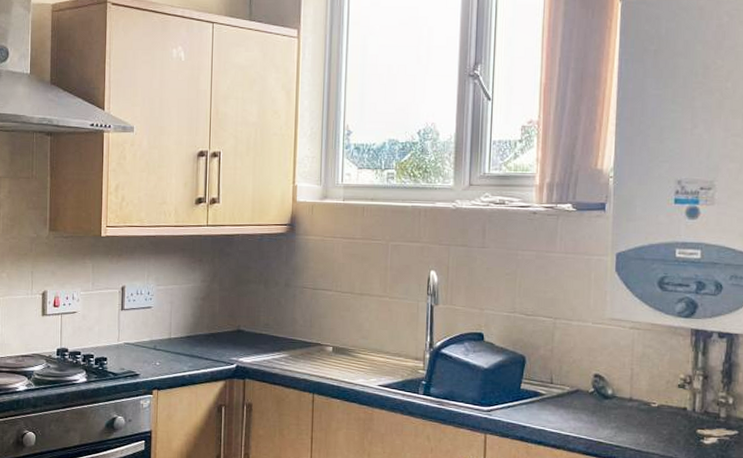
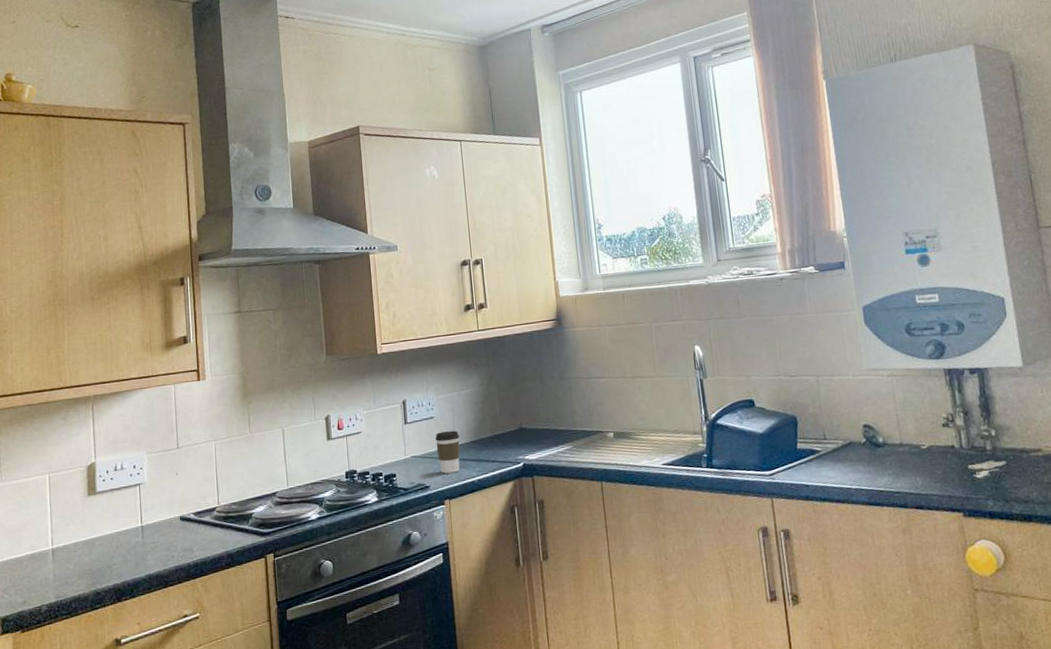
coffee cup: none [150,323,175,365] -> present [435,430,460,474]

